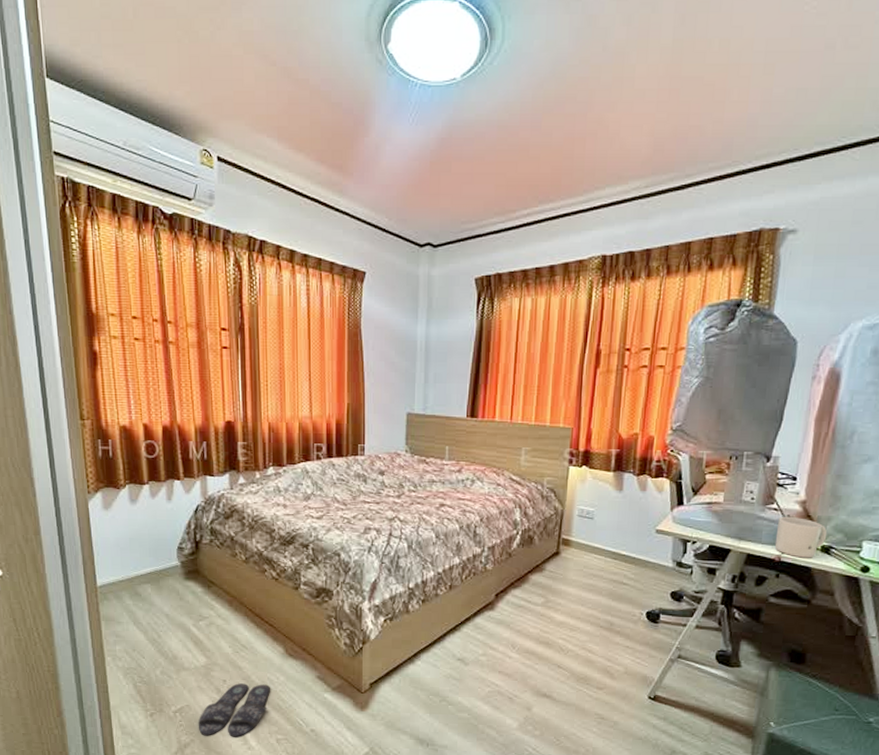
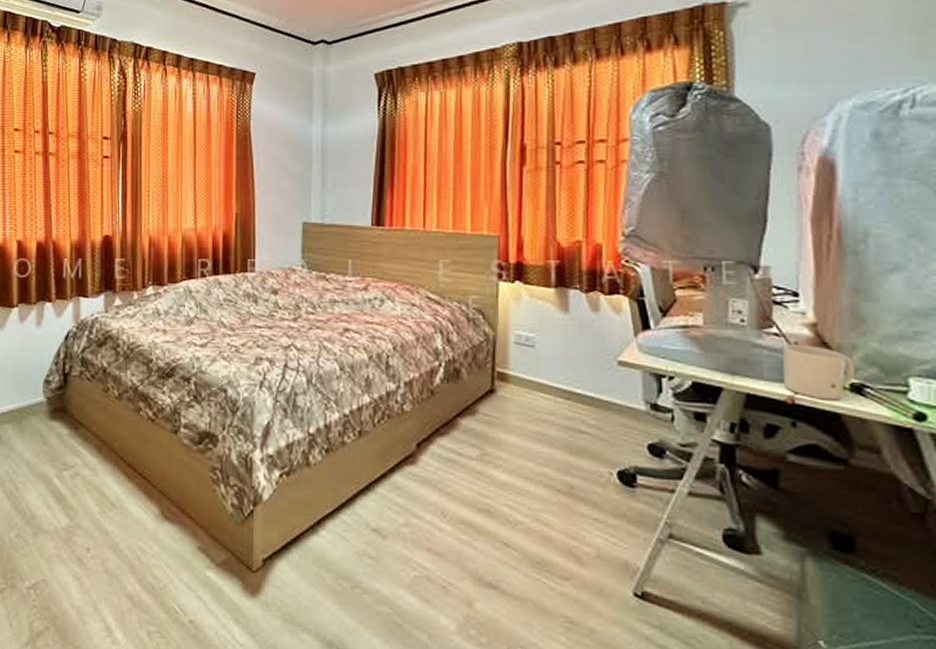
slippers: present [198,683,270,737] -> none [54,553,141,627]

